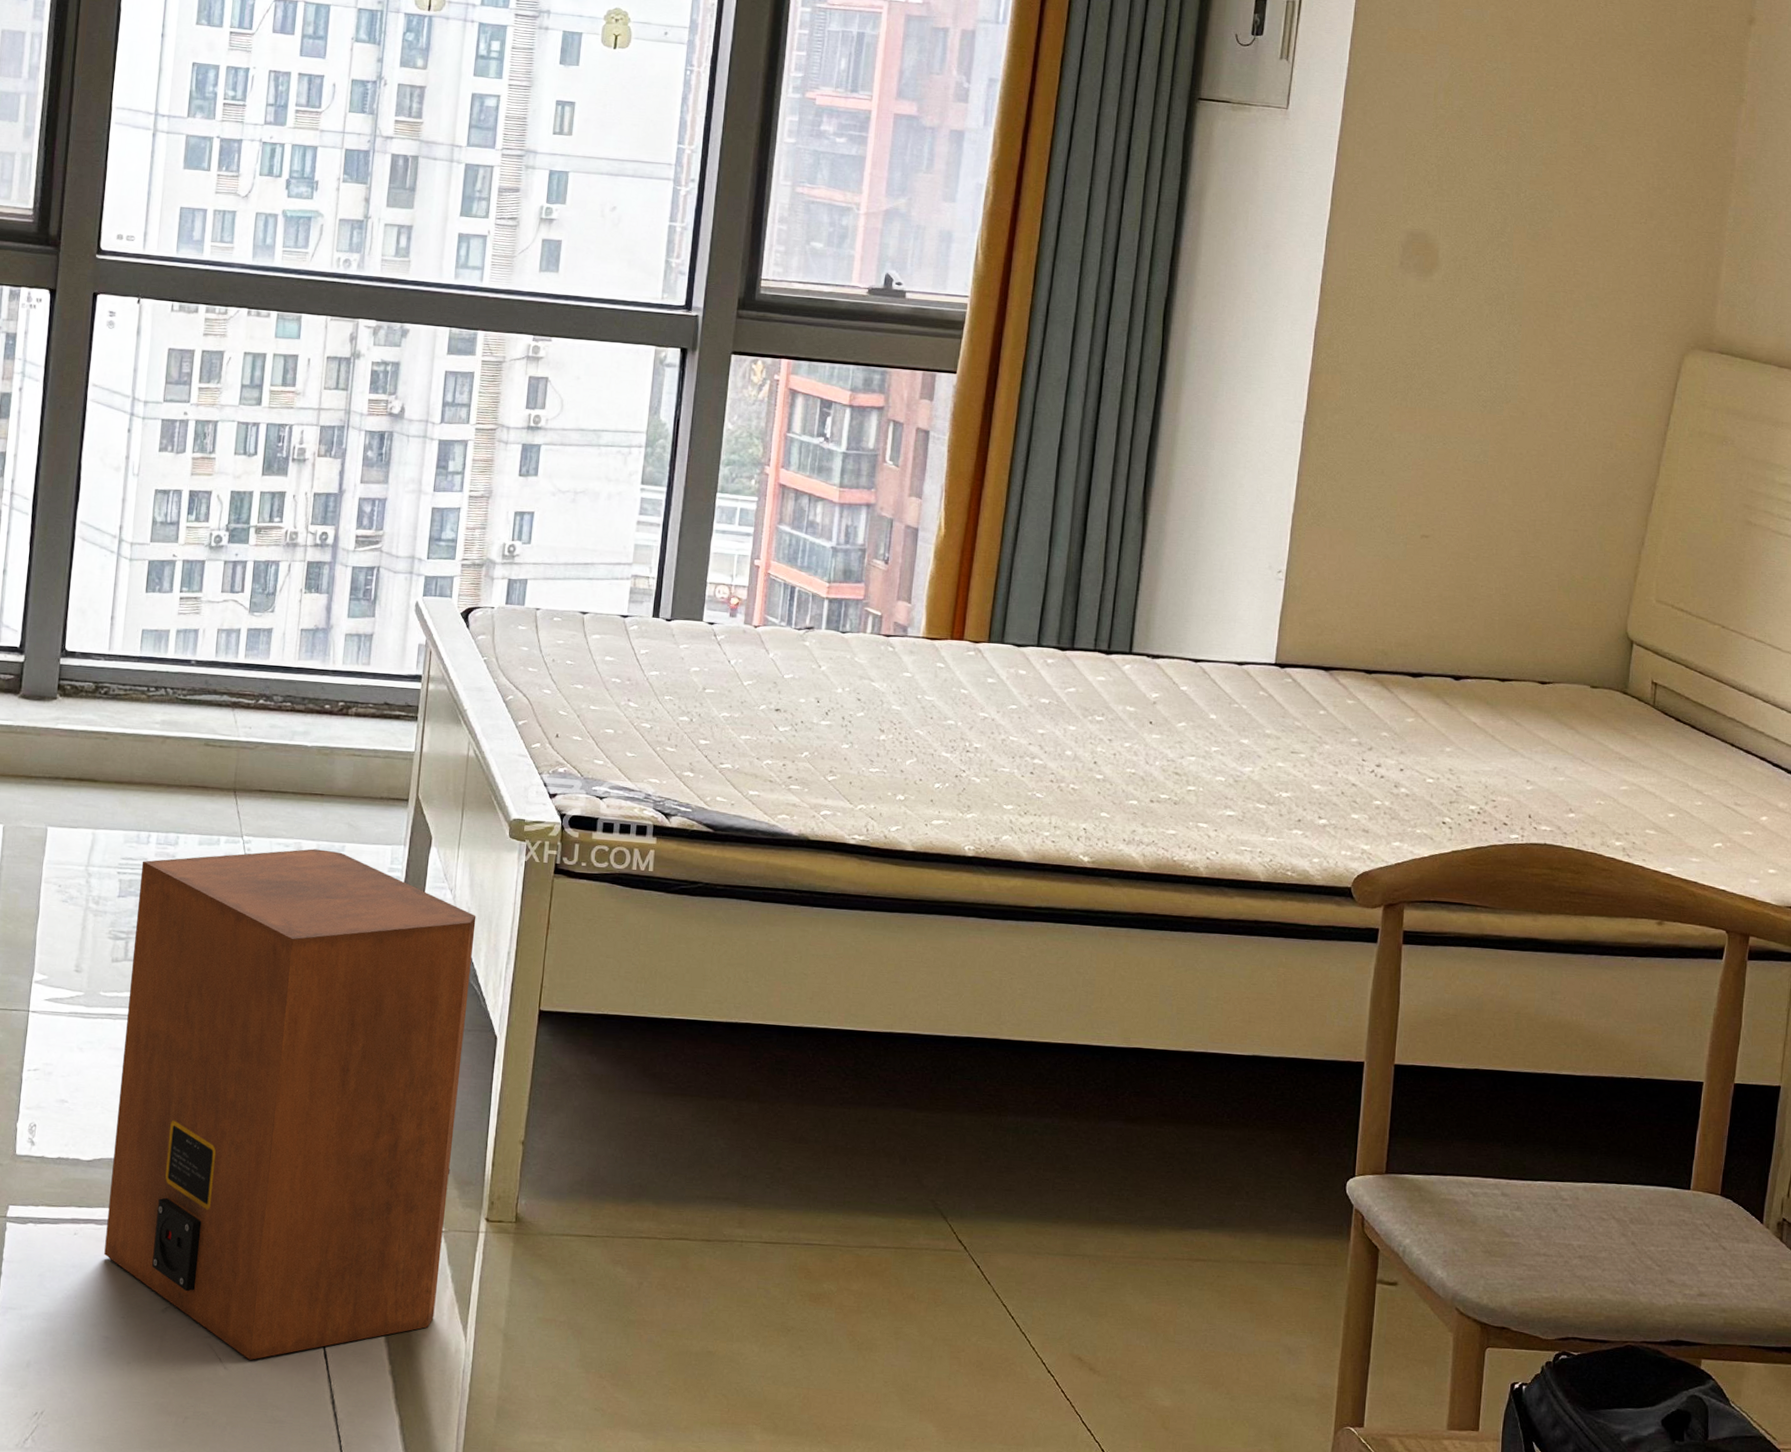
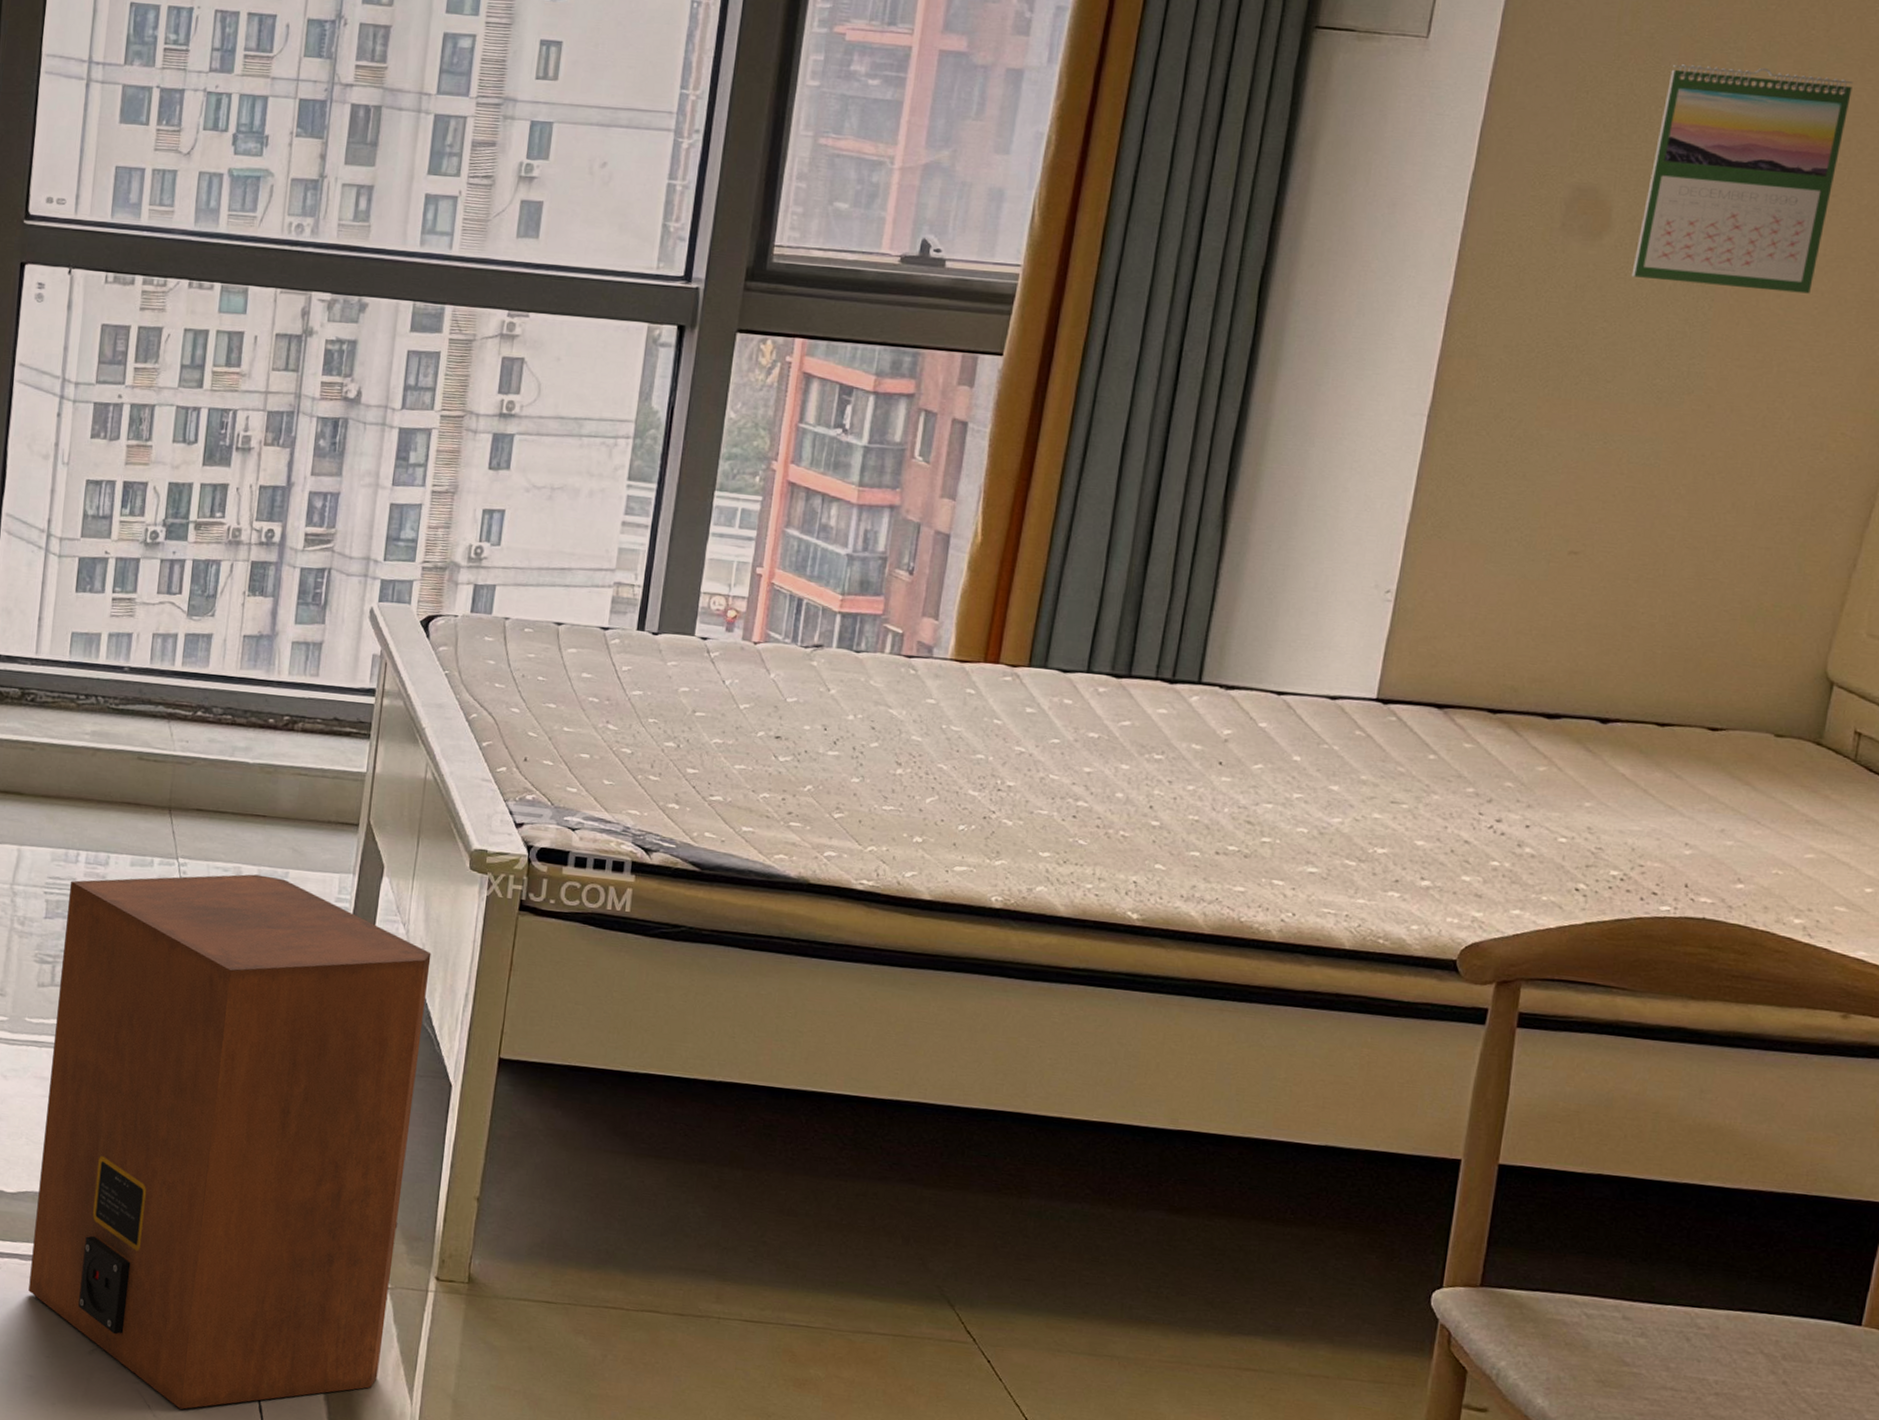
calendar: none [1457,133,1616,320] -> present [1631,64,1853,294]

